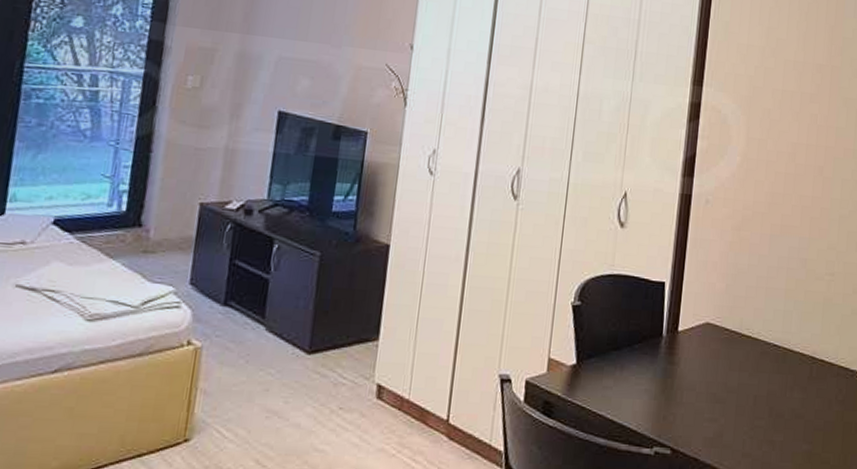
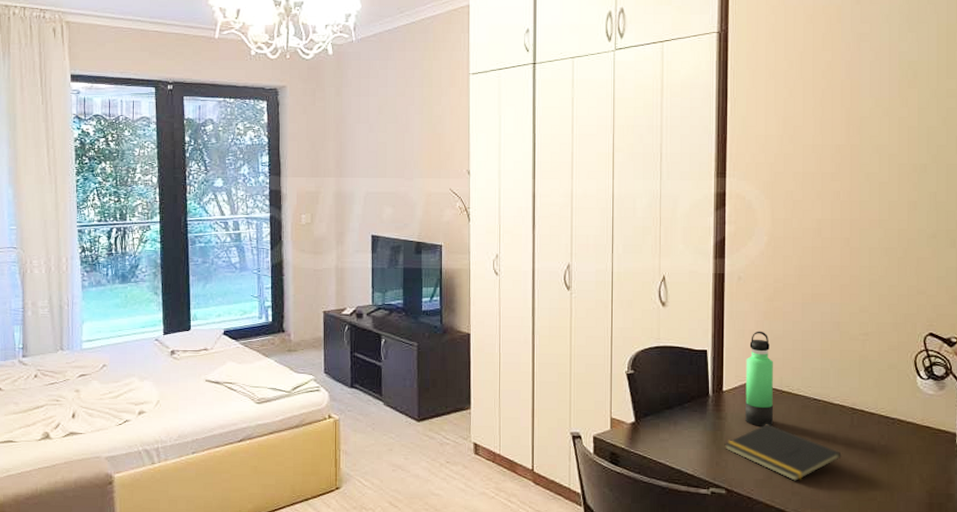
notepad: none [674,372,798,441] -> present [724,424,842,482]
thermos bottle: none [700,263,735,375] -> present [745,331,774,426]

